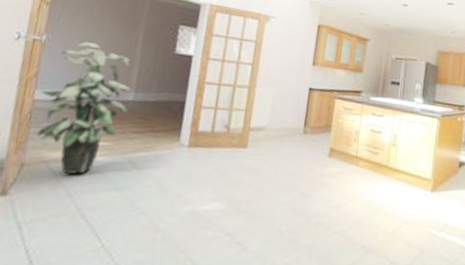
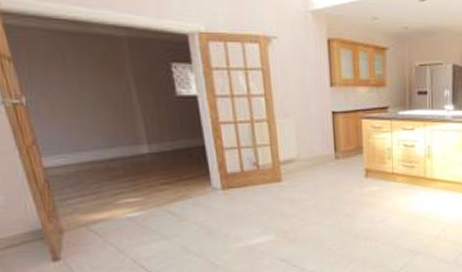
indoor plant: present [36,42,131,175] -> none [48,98,147,234]

